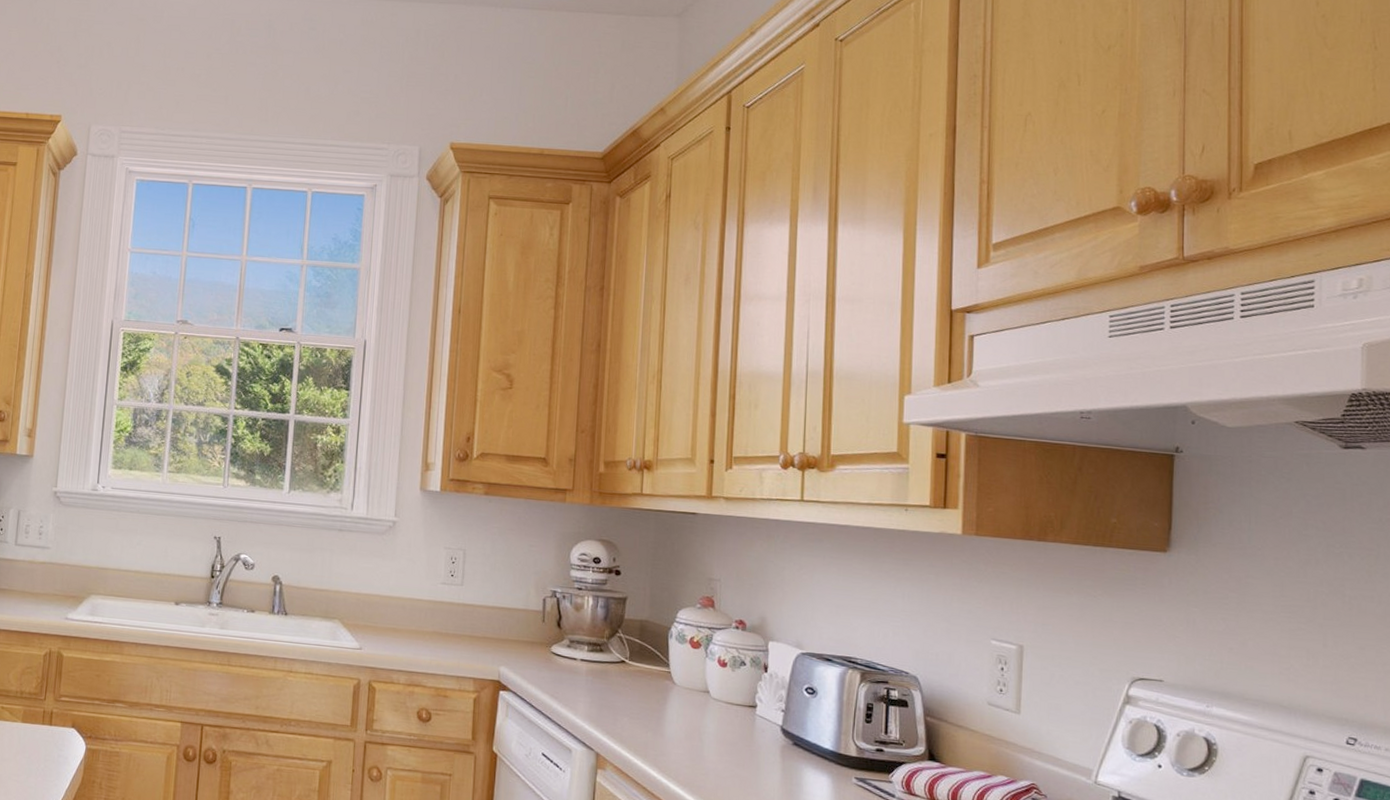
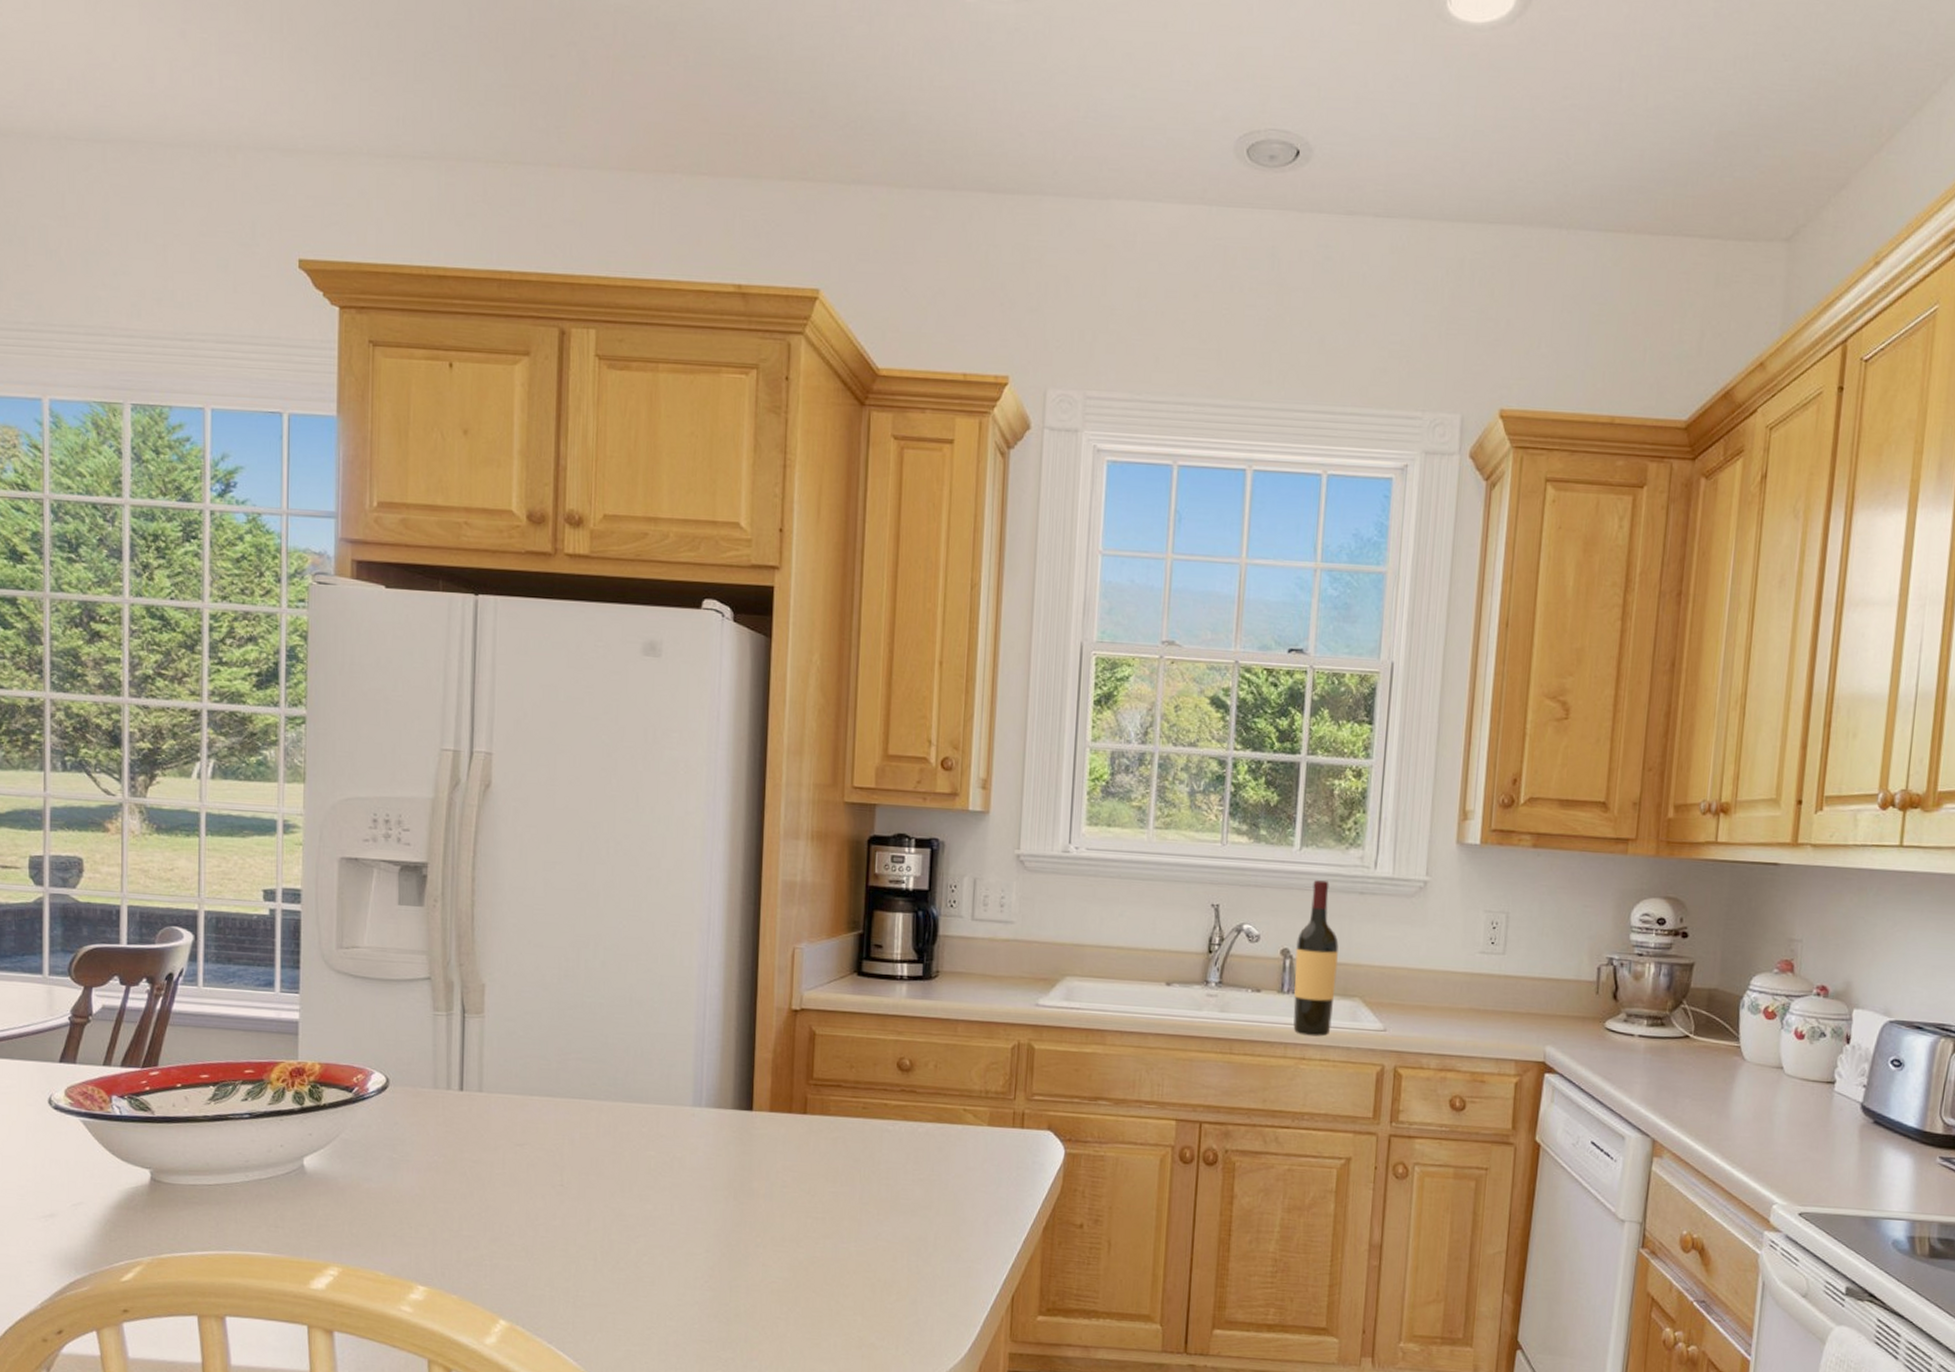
wine bottle: none [282,518,321,653] -> present [1293,880,1339,1037]

